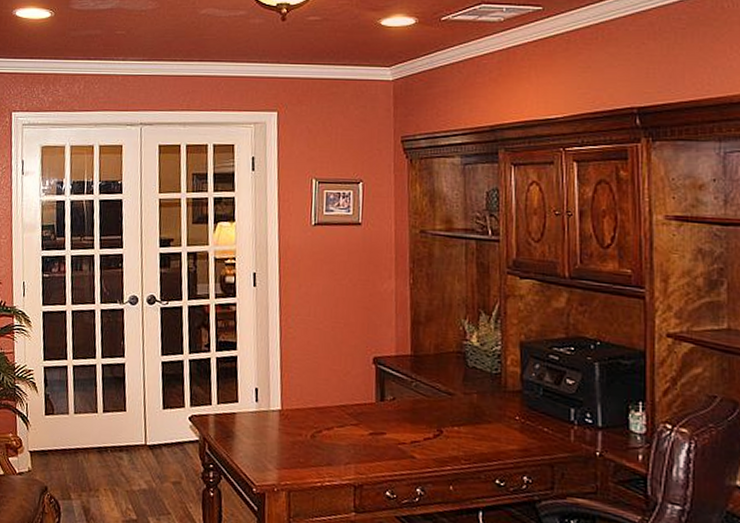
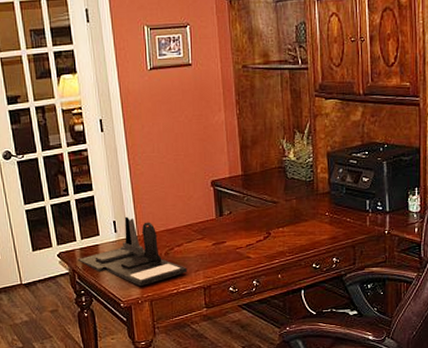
desk organizer: none [210,385,336,471] -> present [77,216,188,287]

